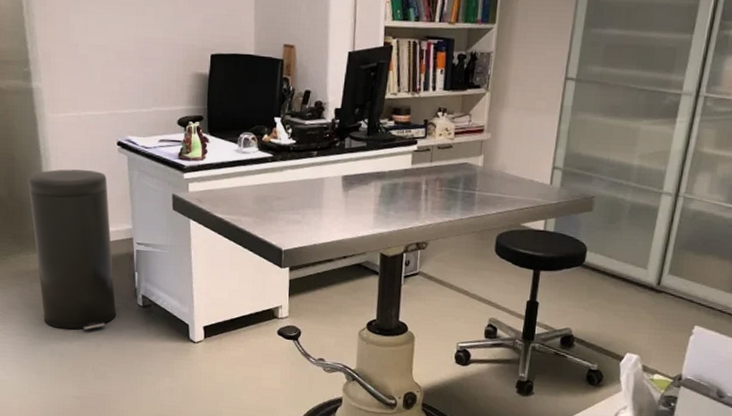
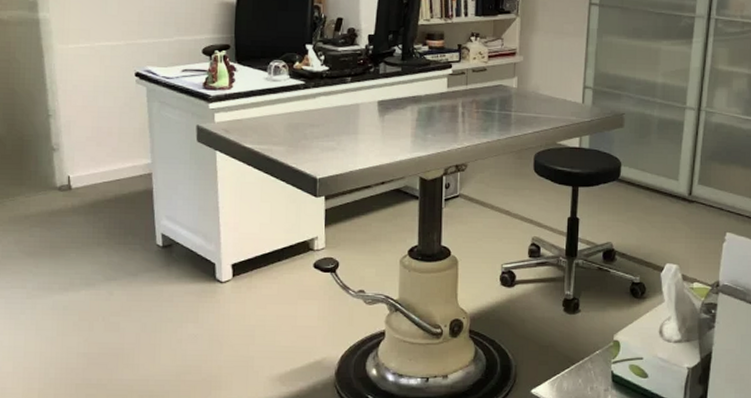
pedal bin: present [27,169,117,330] -> none [30,103,132,279]

